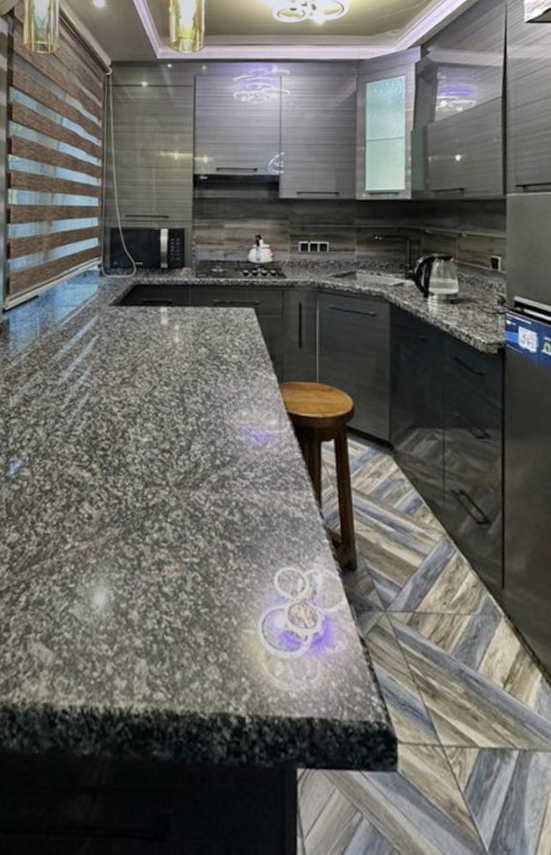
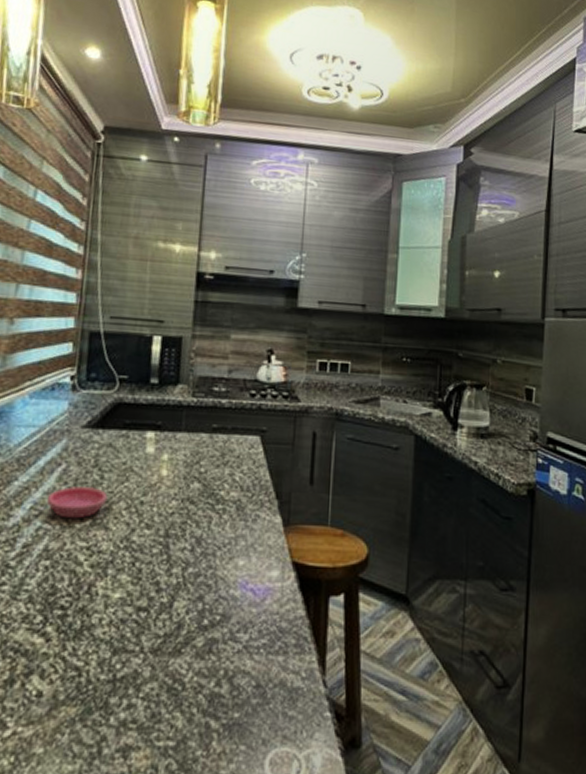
saucer: none [86,353,133,379] -> present [47,486,108,519]

